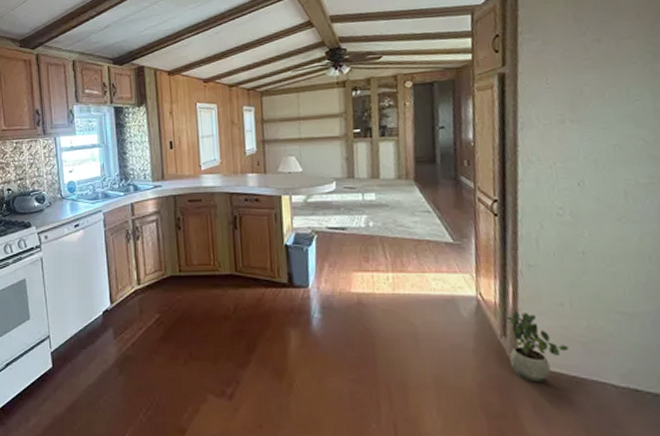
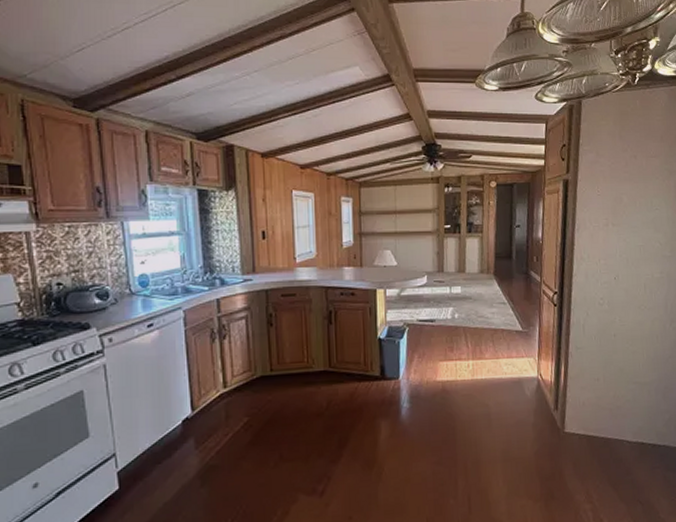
potted plant: present [507,310,569,383] -> none [559,386,601,446]

